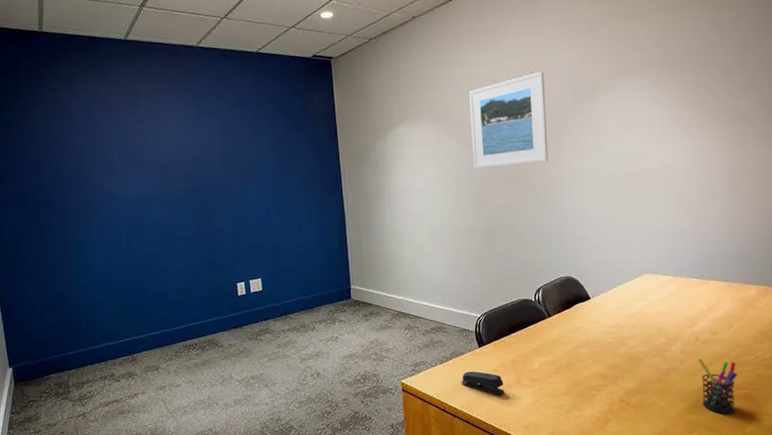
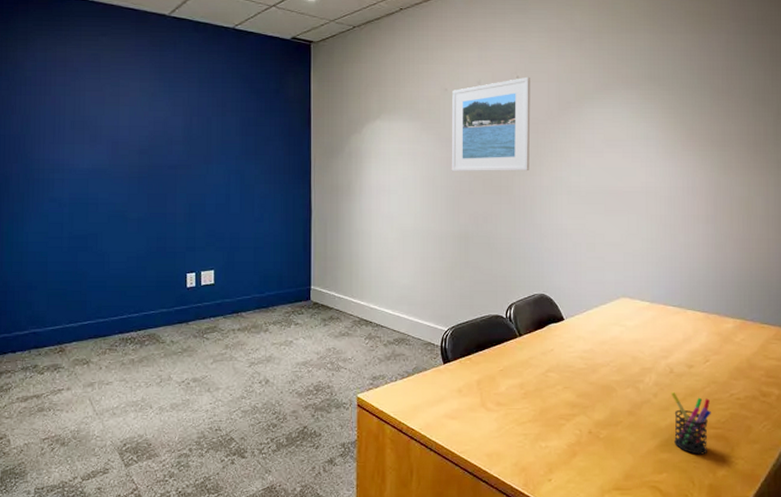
stapler: present [461,371,504,396] -> none [422,389,467,418]

